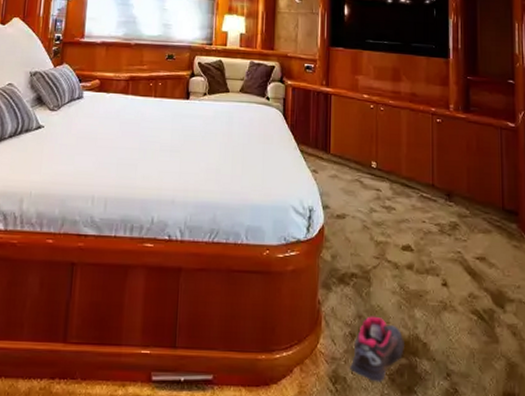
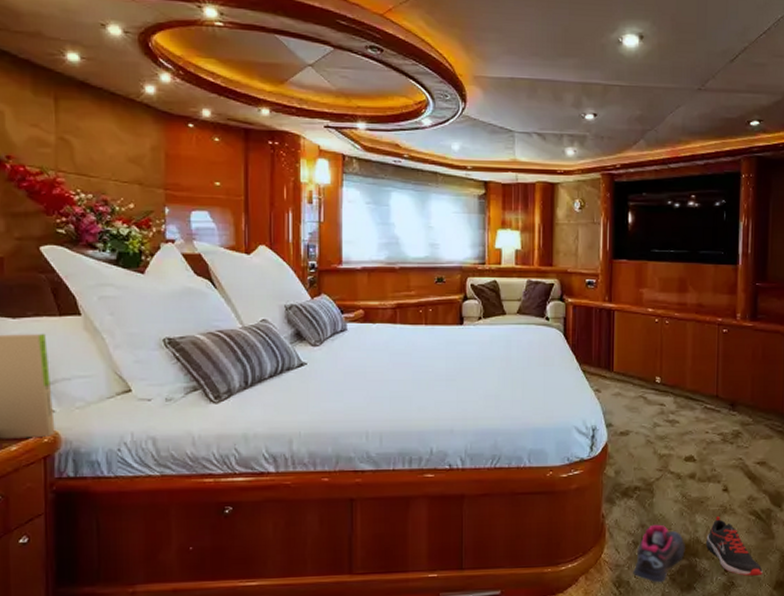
athletic shoe: none [426,313,488,384] -> present [706,516,763,576]

